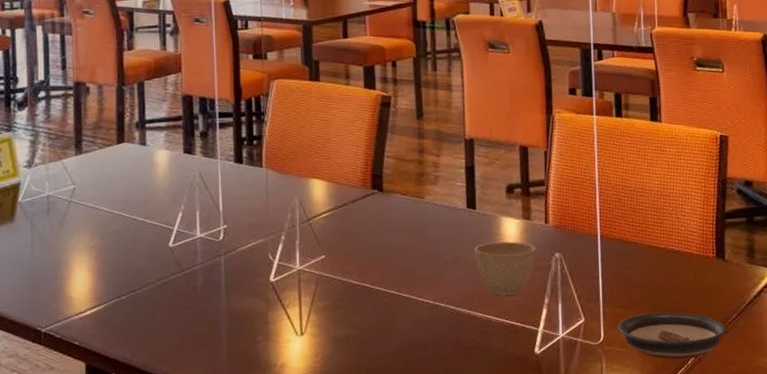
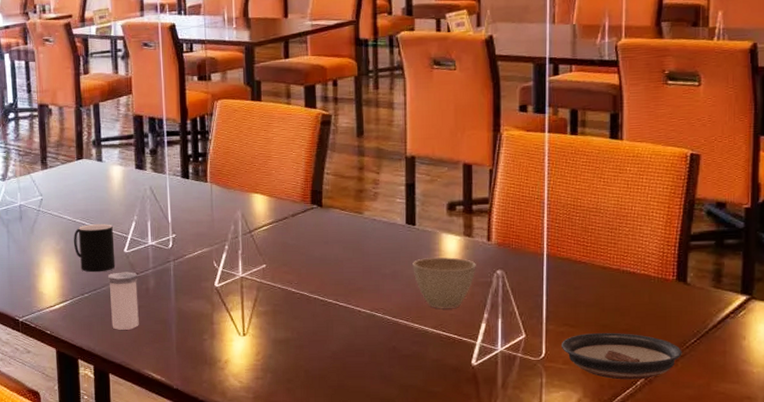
cup: none [111,215,159,271] -> present [74,224,116,273]
salt shaker: none [149,268,185,336] -> present [107,272,139,330]

